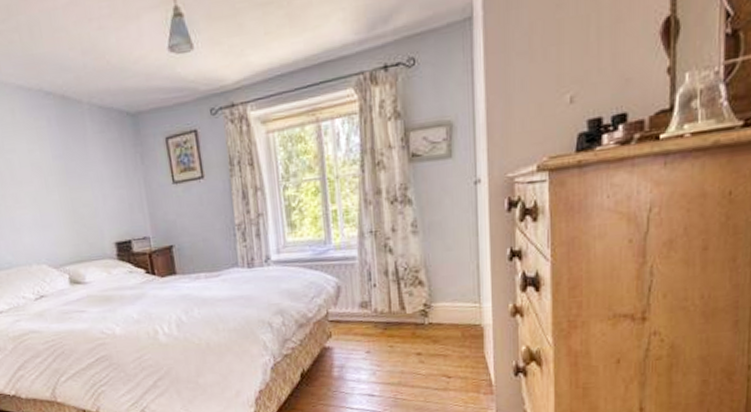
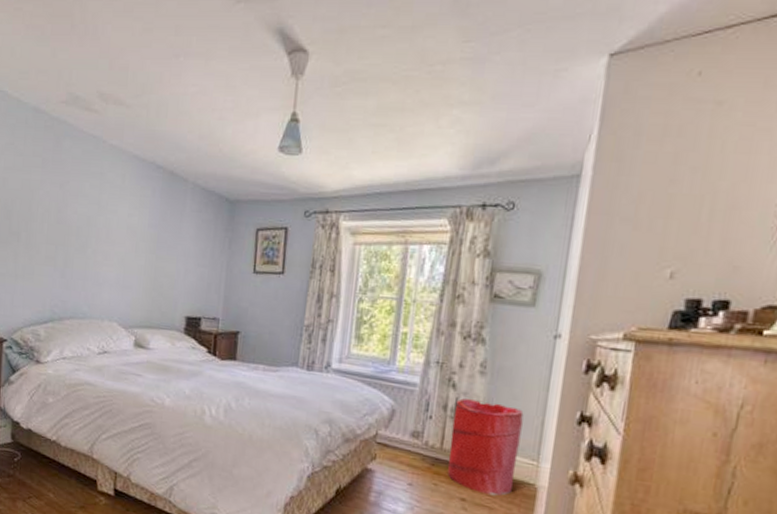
laundry hamper: none [395,257,461,345] -> present [448,398,524,496]

